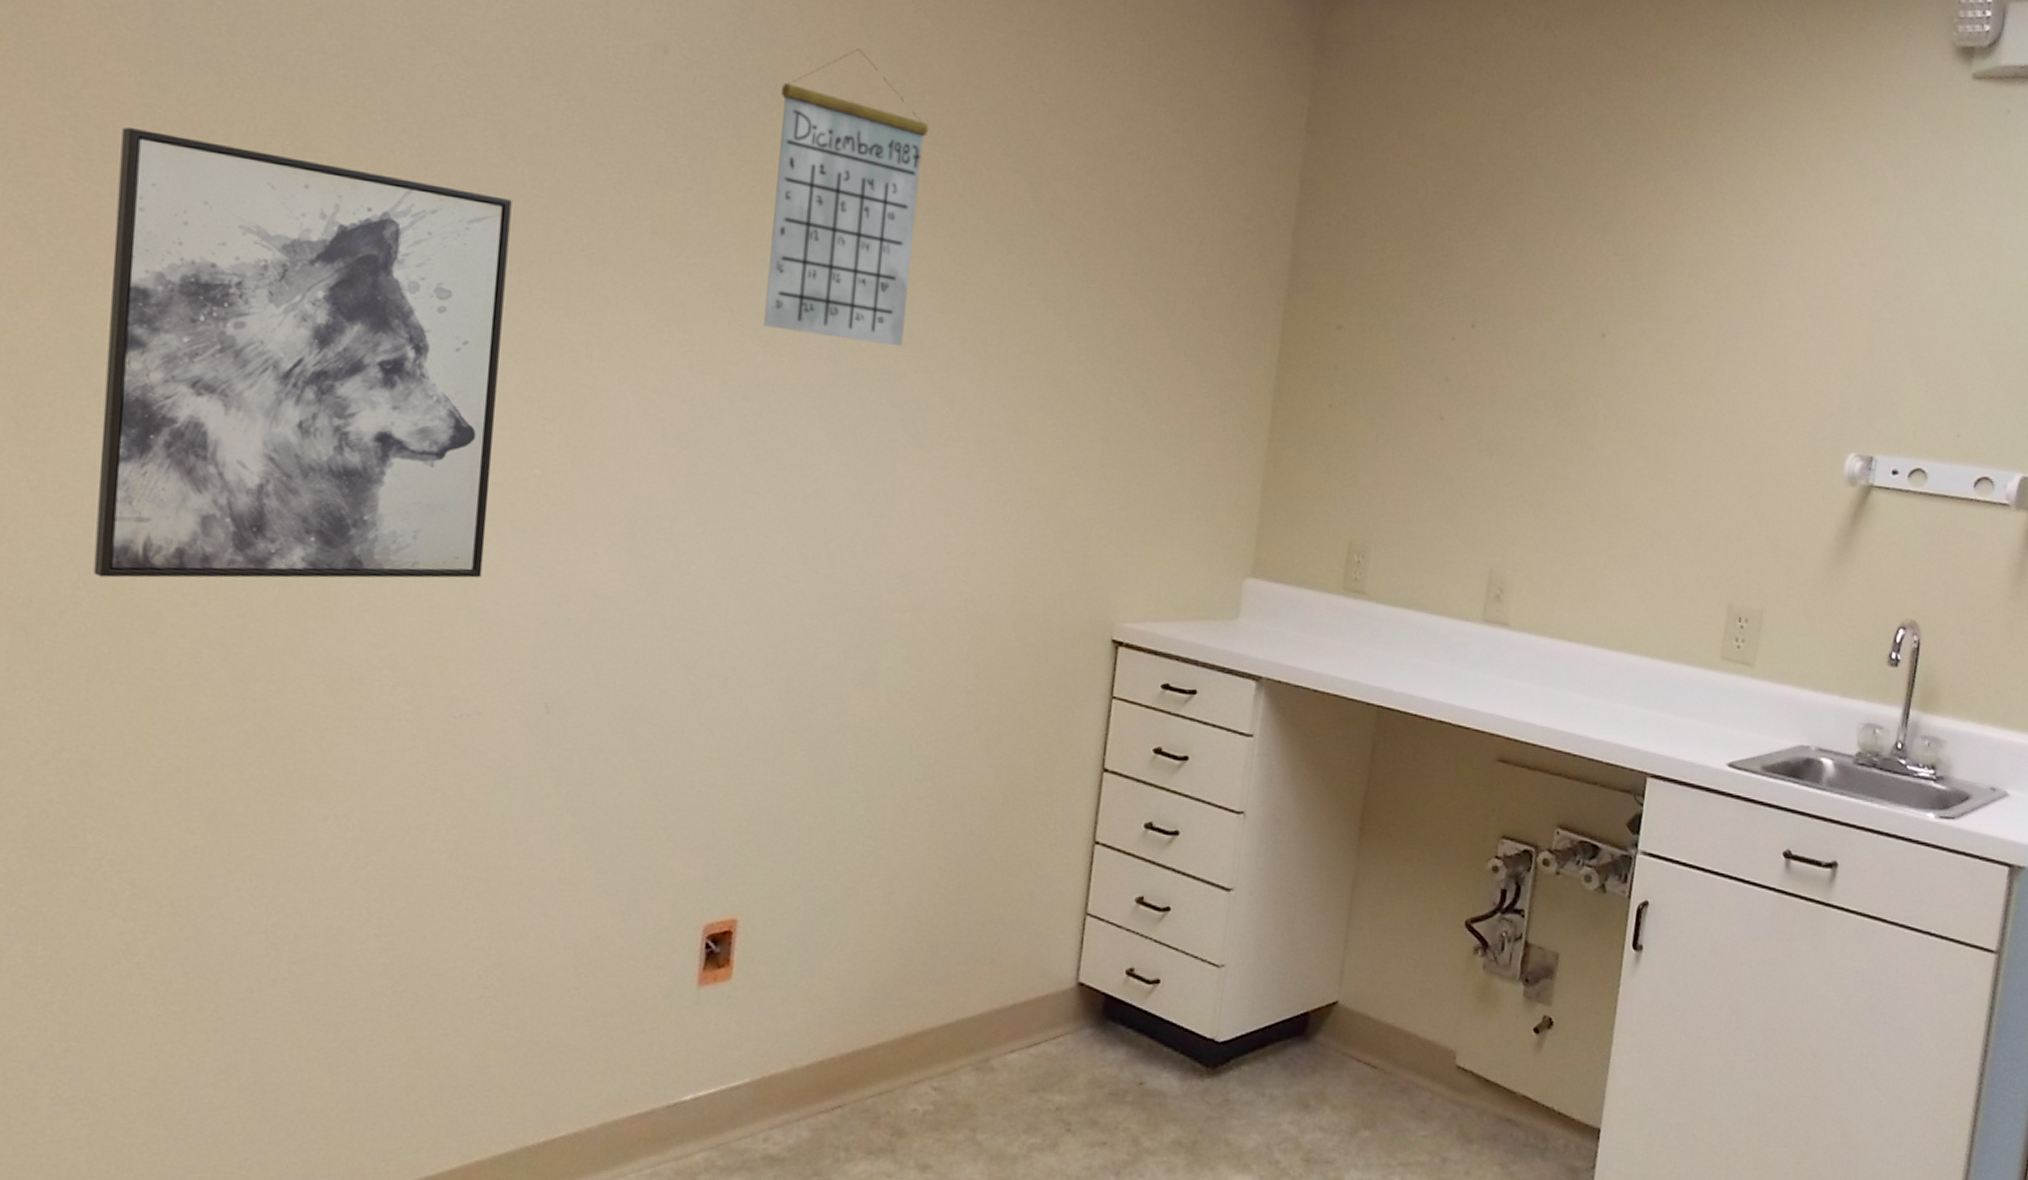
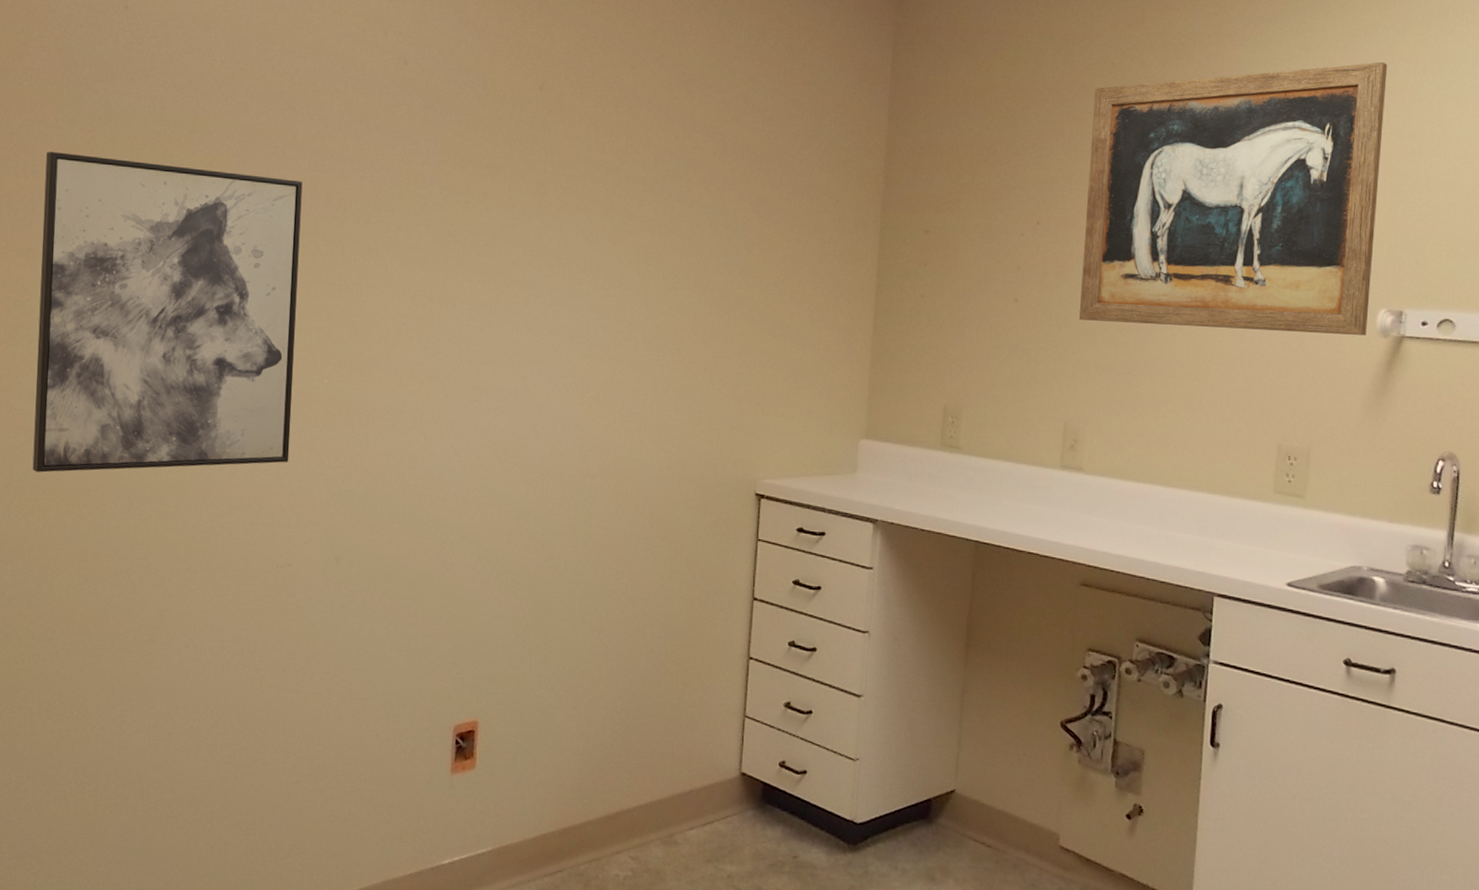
calendar: present [764,49,929,347] -> none [482,46,598,271]
wall art: none [1513,165,1877,482] -> present [1078,61,1388,335]

